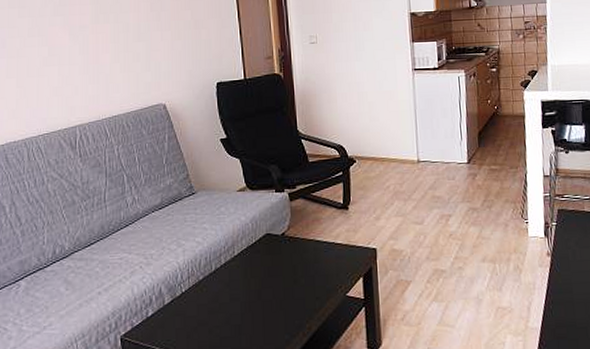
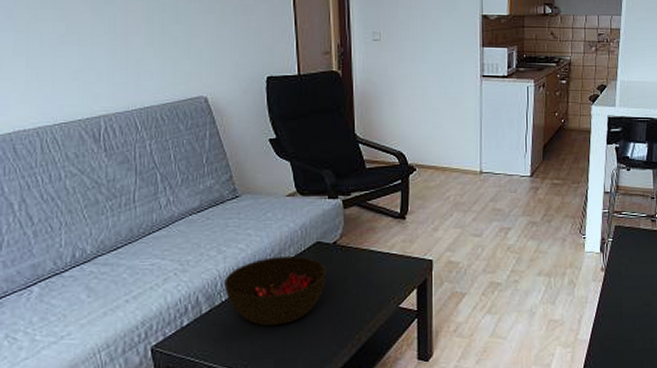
bowl: none [184,248,277,315] -> present [224,256,327,326]

